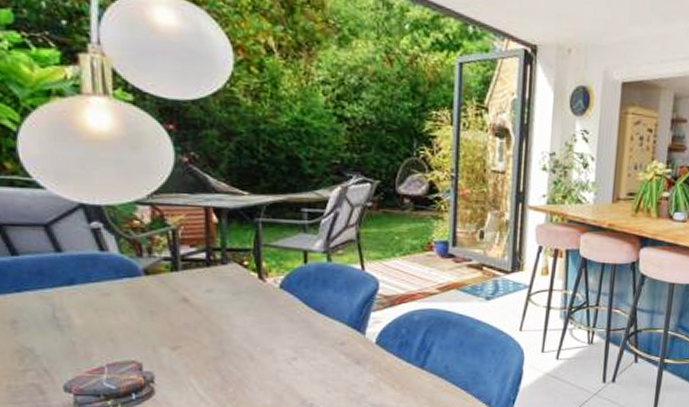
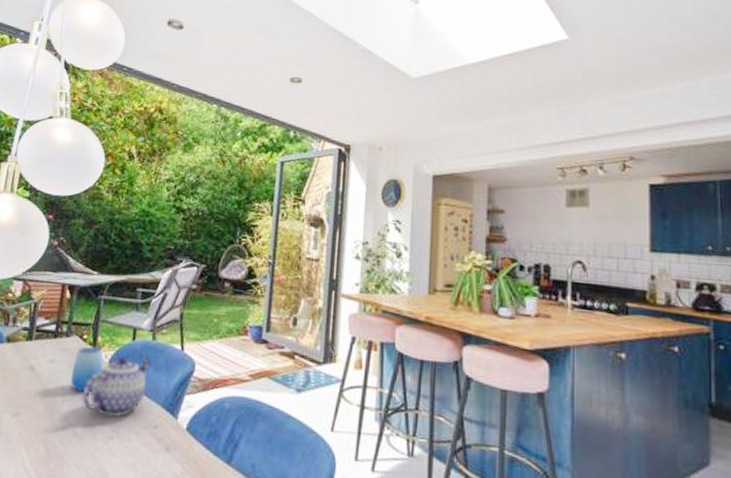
cup: none [236,272,274,319] -> present [70,346,104,392]
teapot: none [254,279,330,340] -> present [82,355,152,417]

